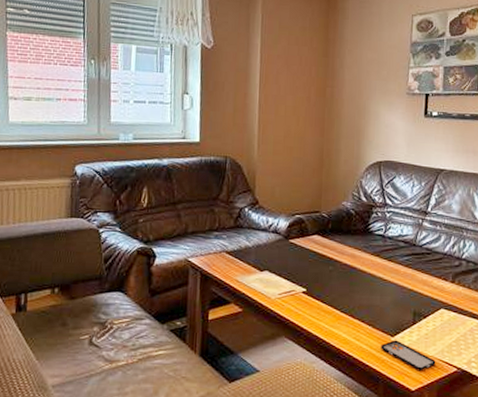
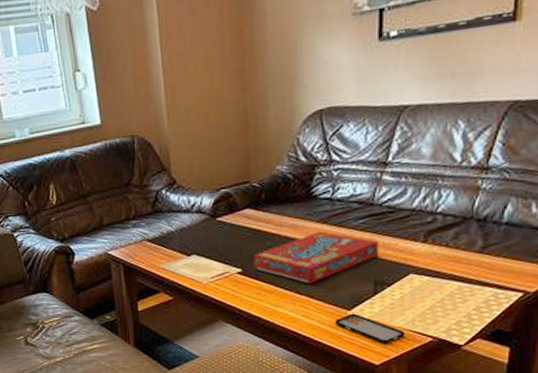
snack box: none [317,263,419,309] -> present [253,231,379,284]

